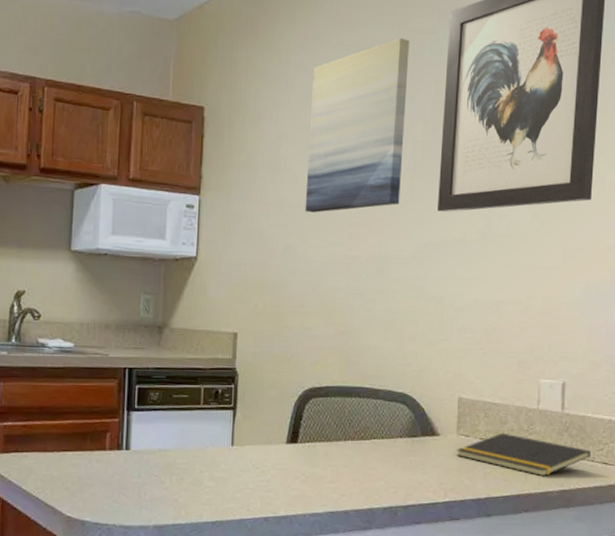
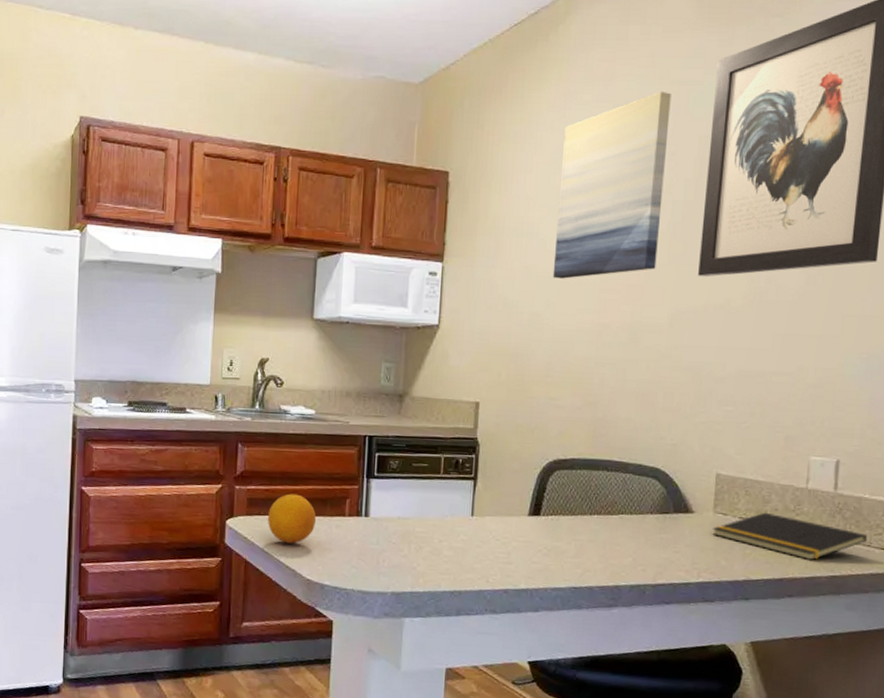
fruit: none [26,429,76,480] -> present [268,494,317,544]

